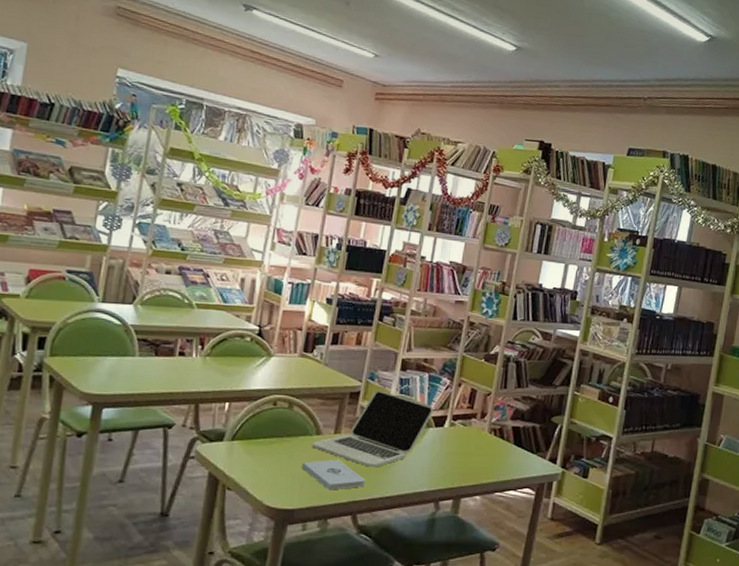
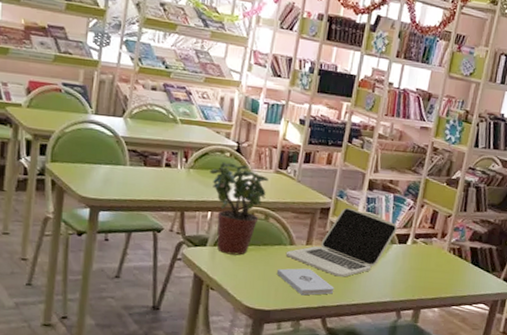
potted plant: none [228,346,293,449] -> present [210,161,268,255]

